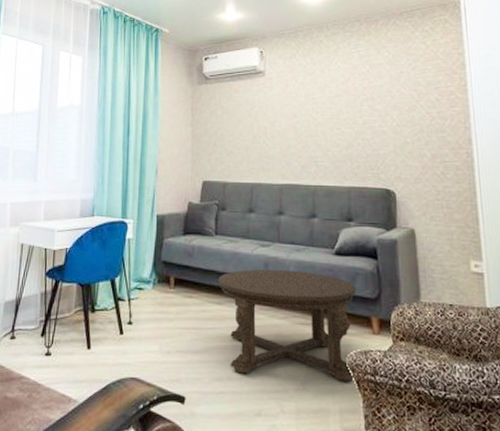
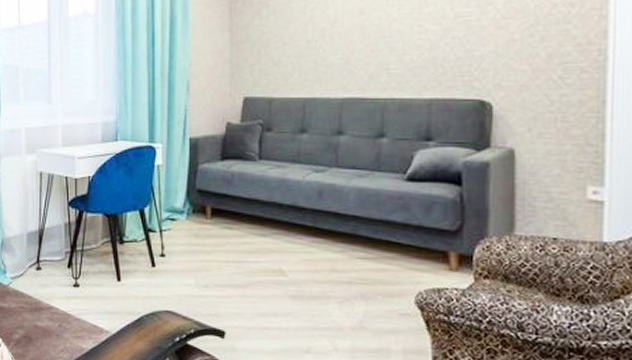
coffee table: present [218,269,356,382] -> none [262,198,432,321]

